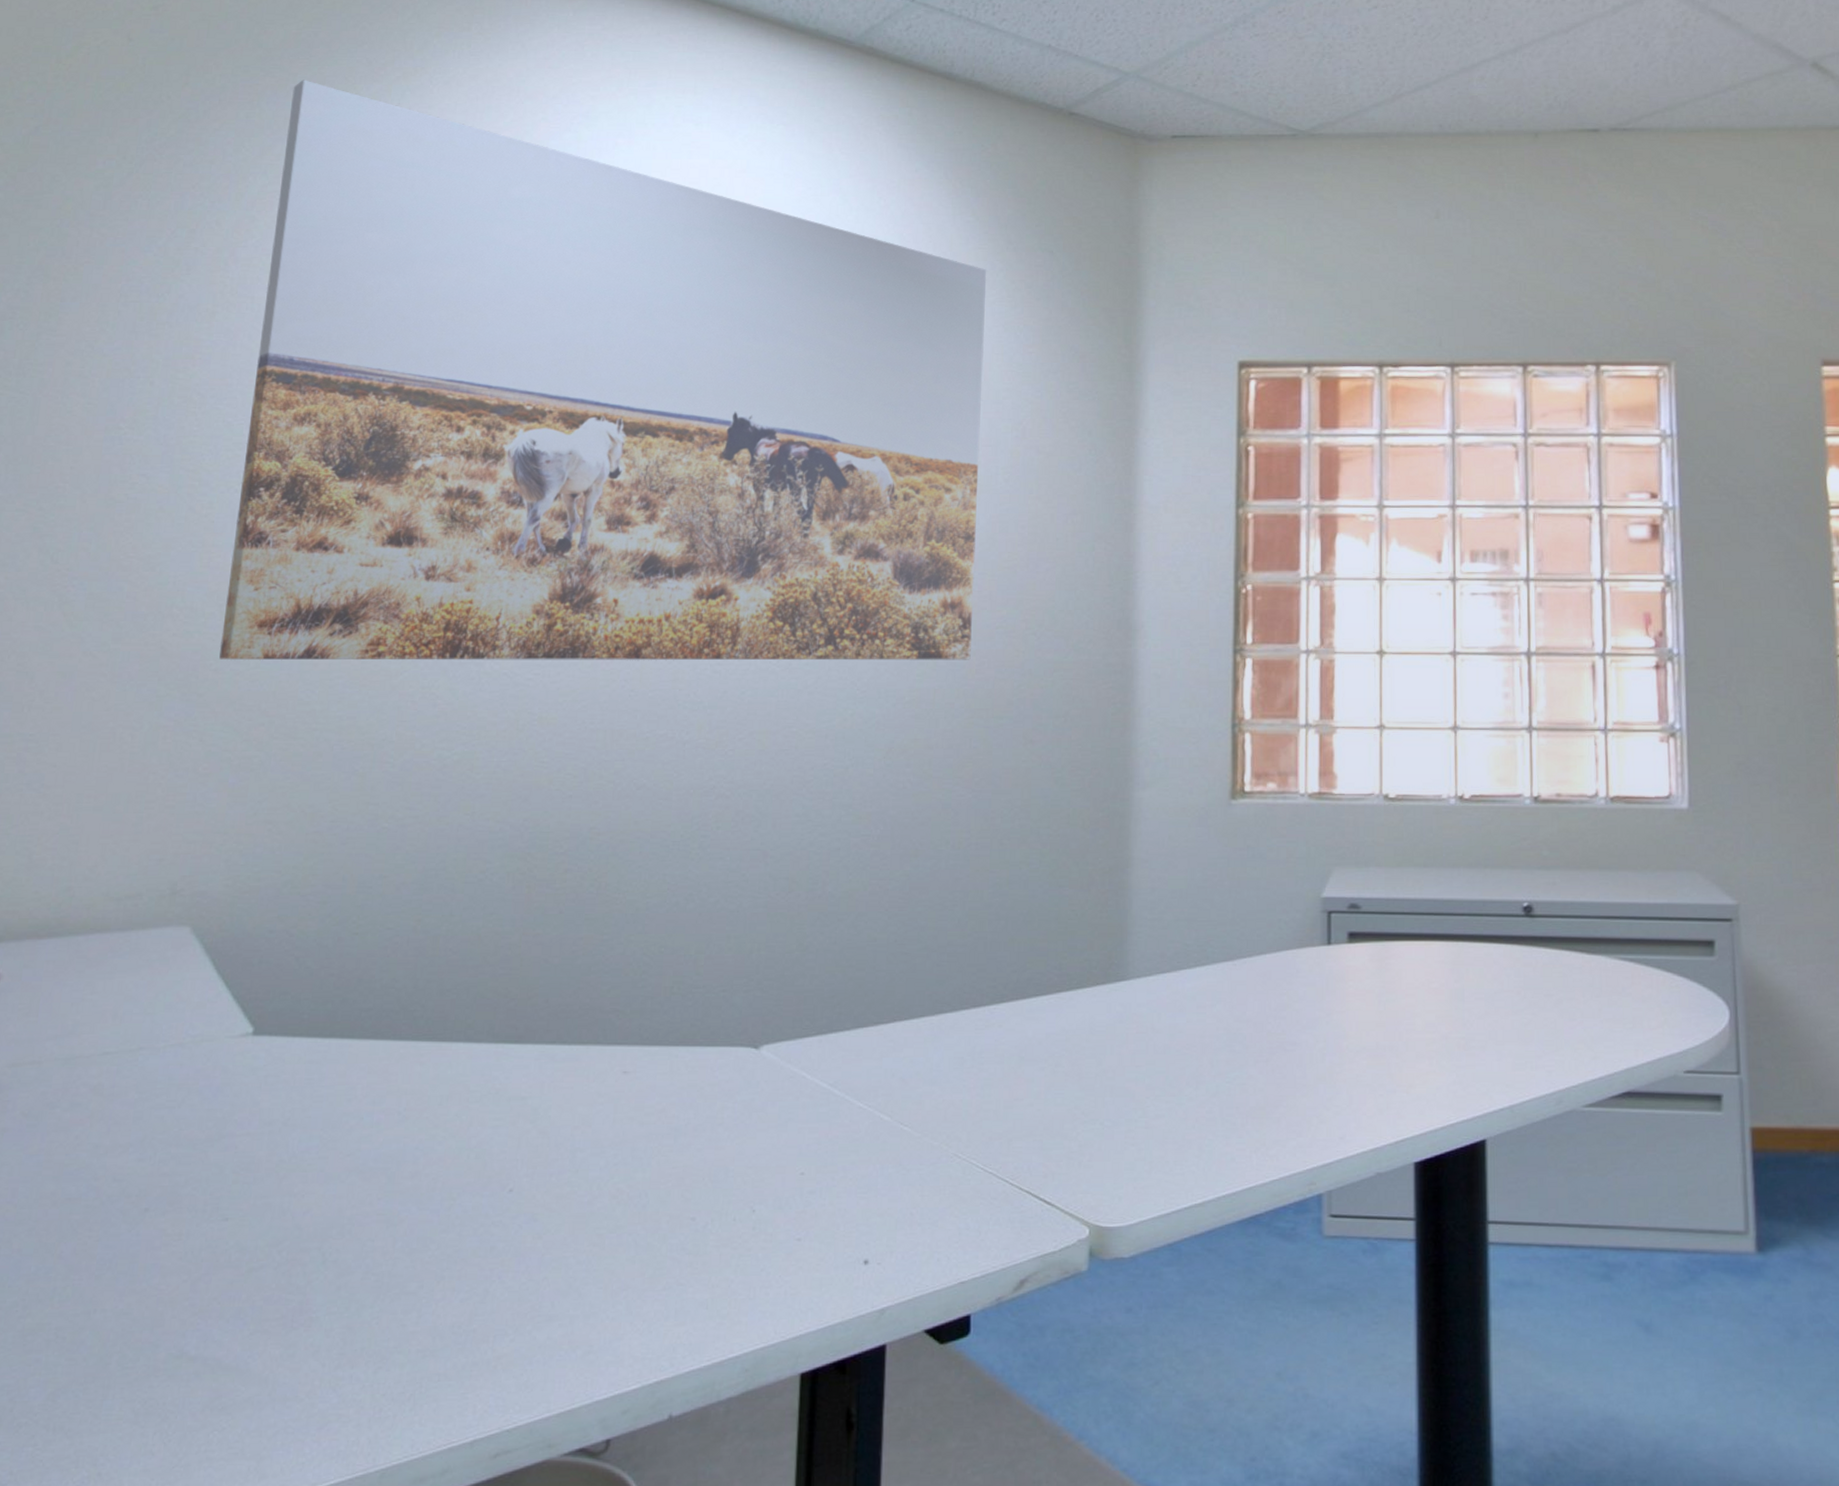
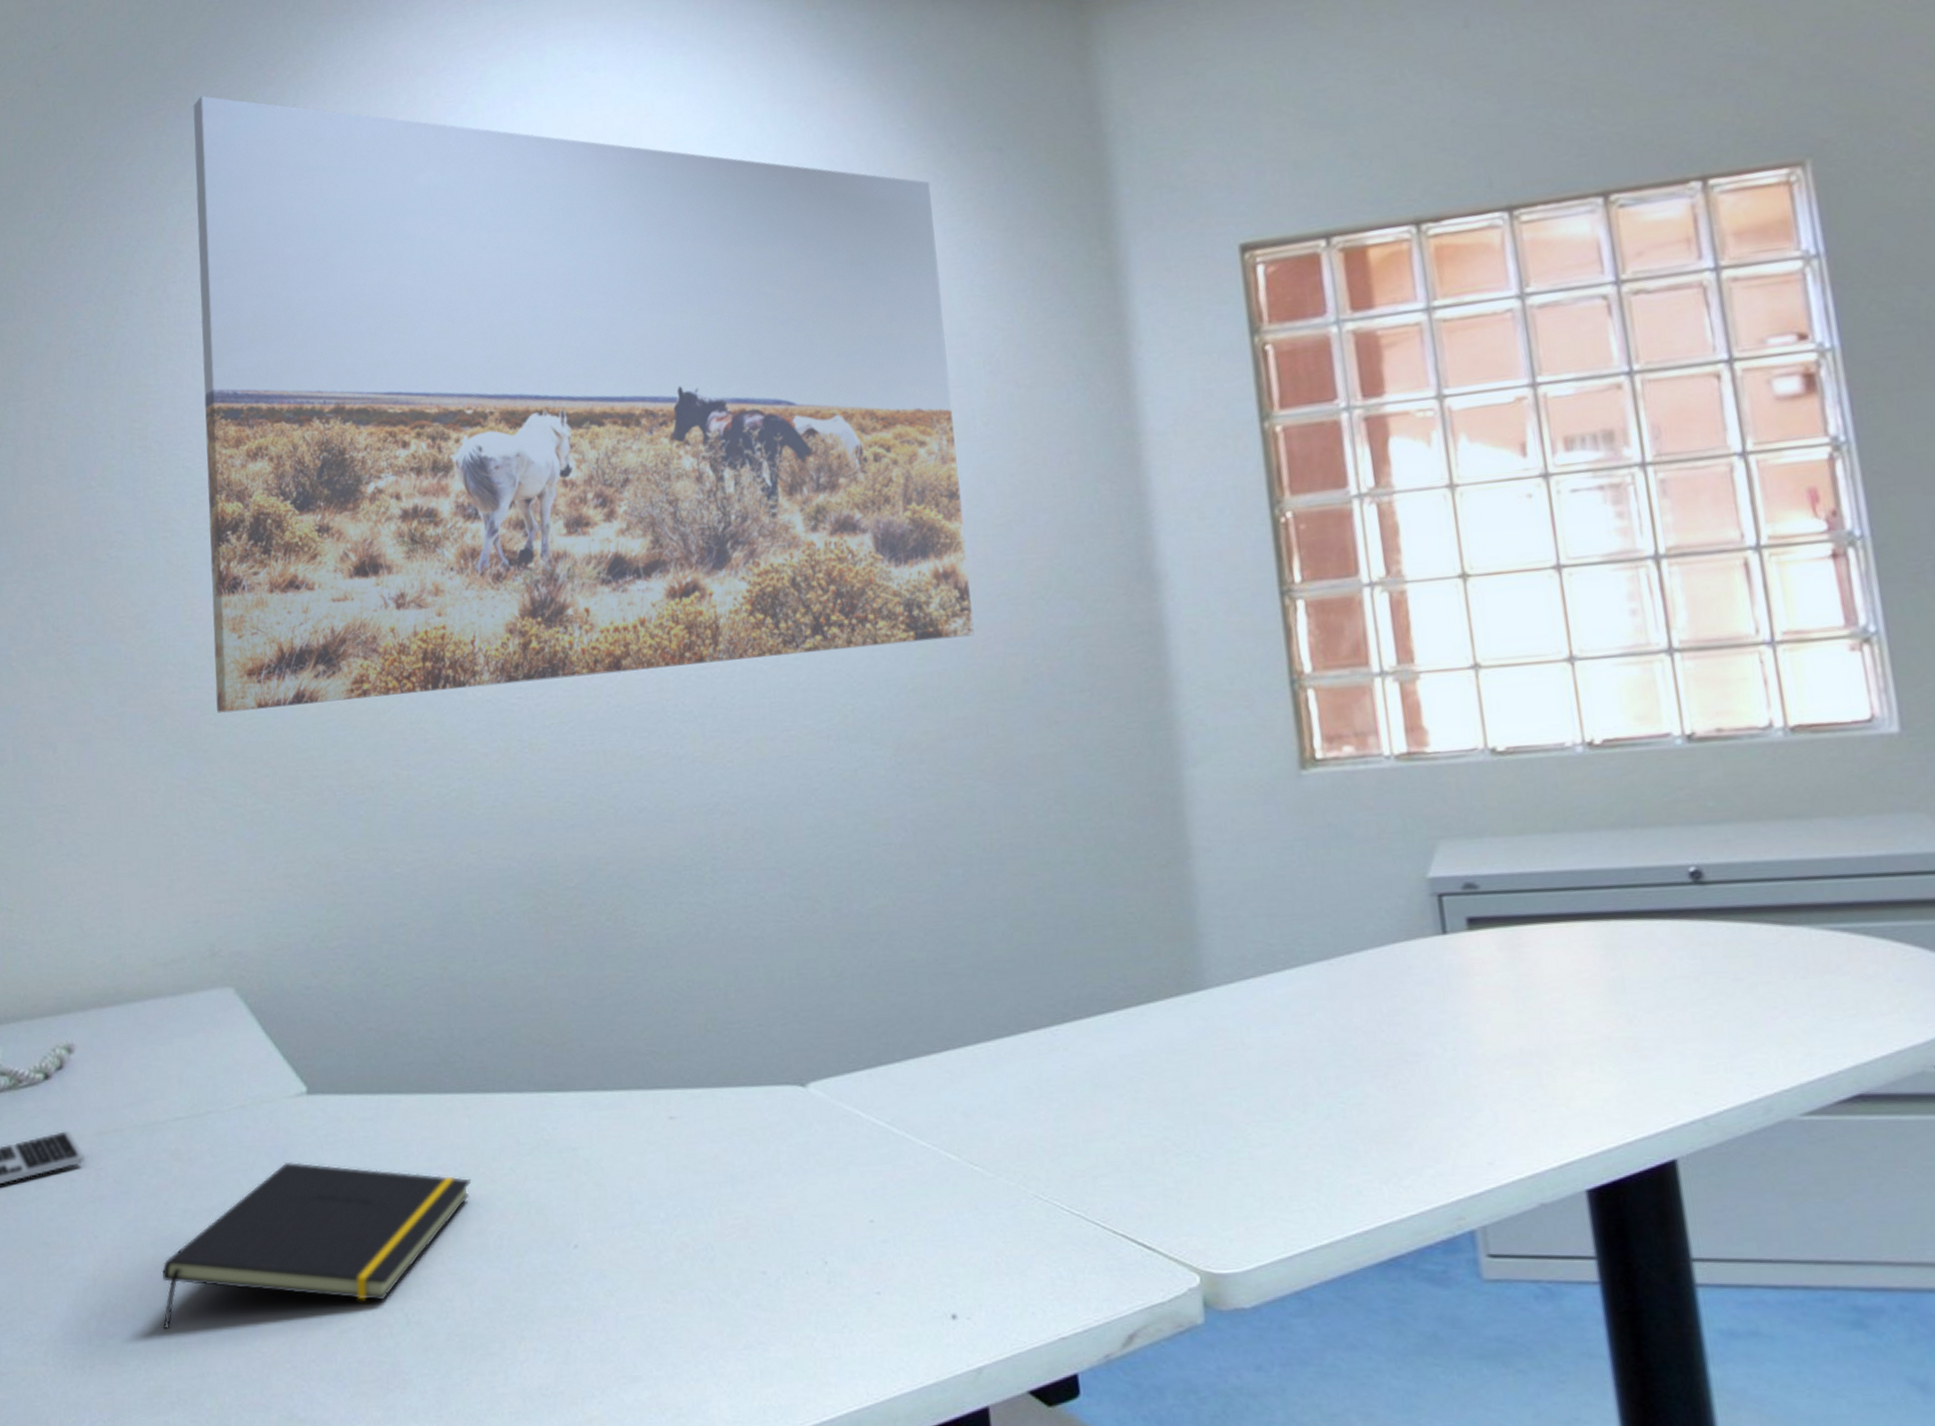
notepad: none [51,1100,414,1266] -> present [161,1161,472,1330]

